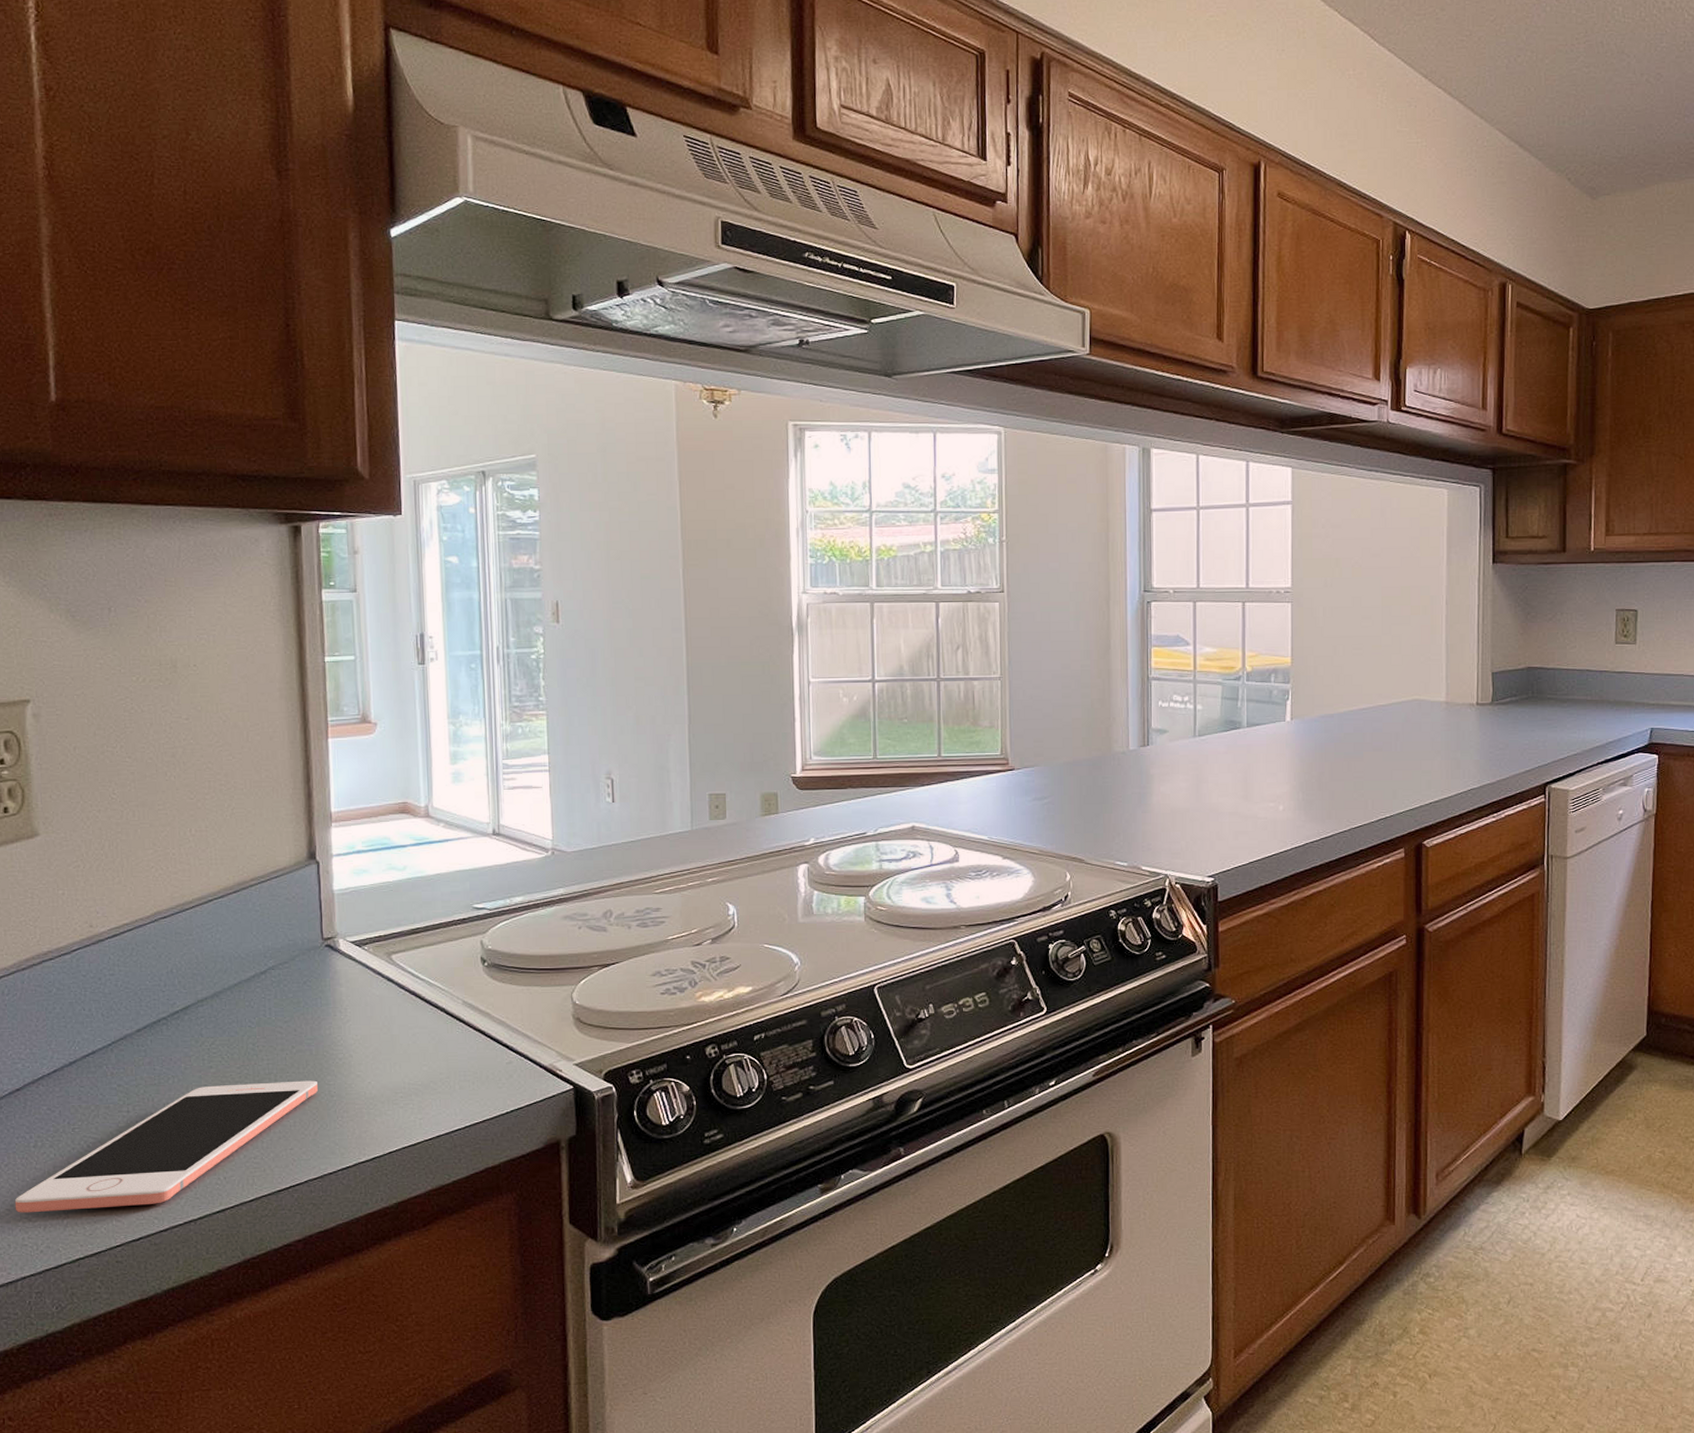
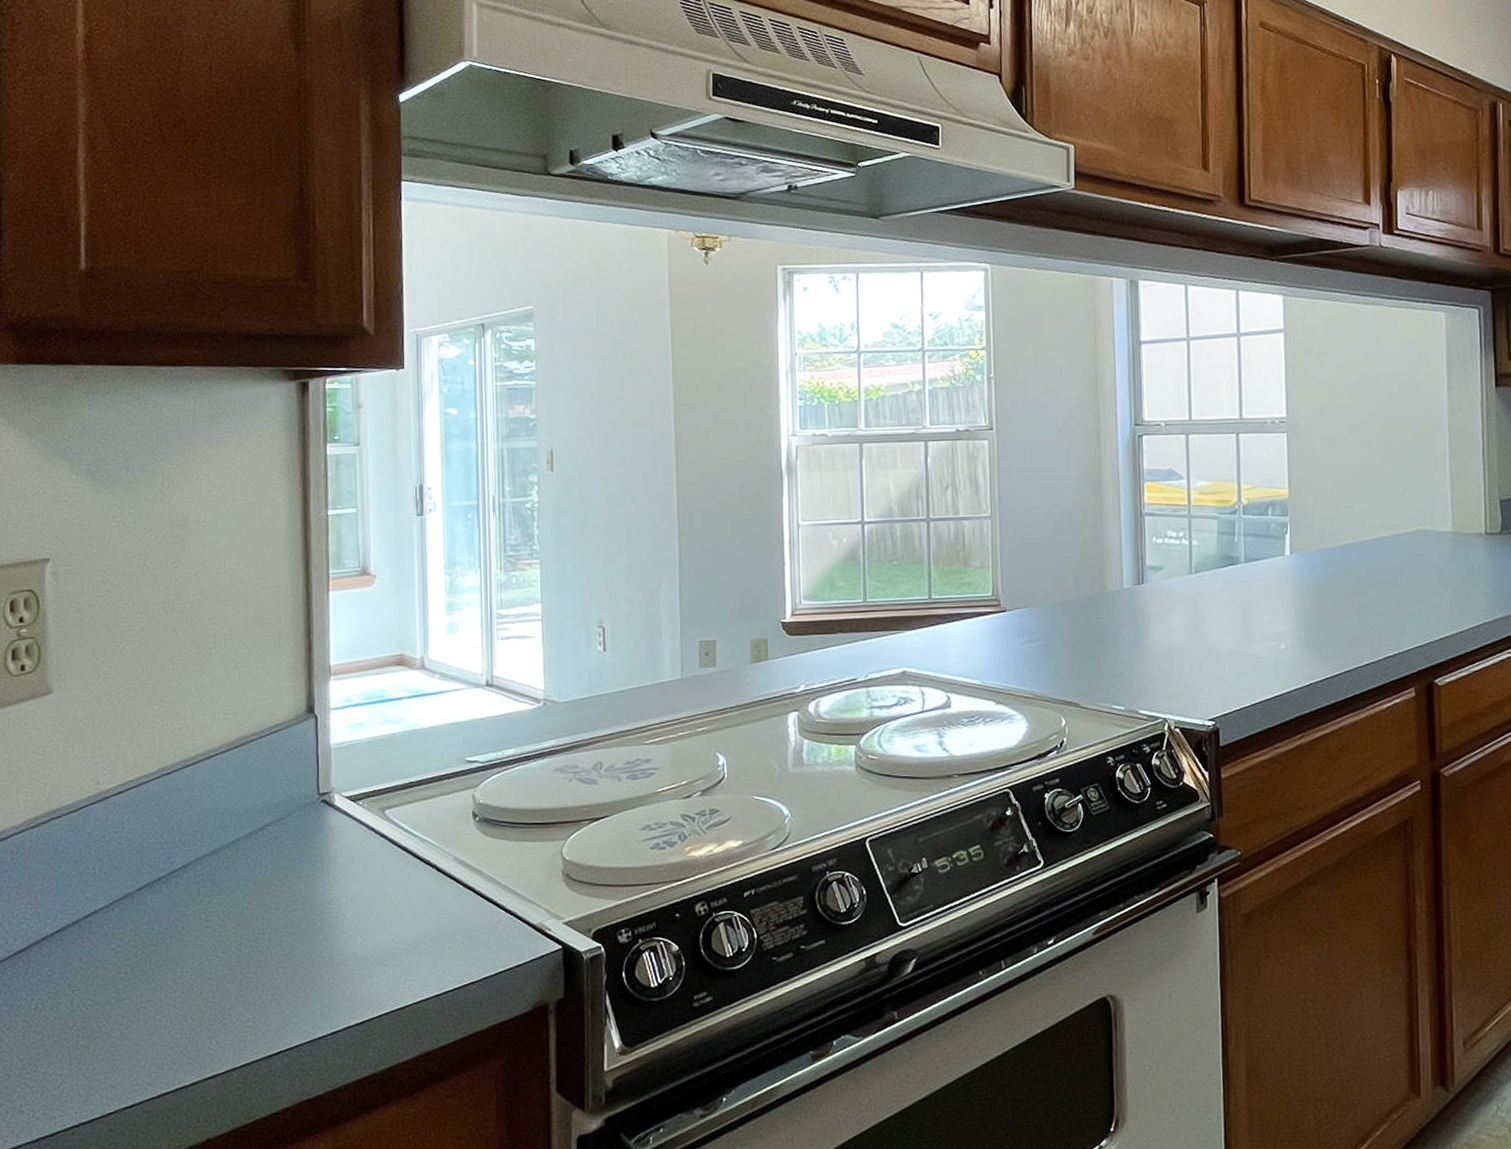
cell phone: present [14,1080,318,1213] -> none [14,940,310,1078]

